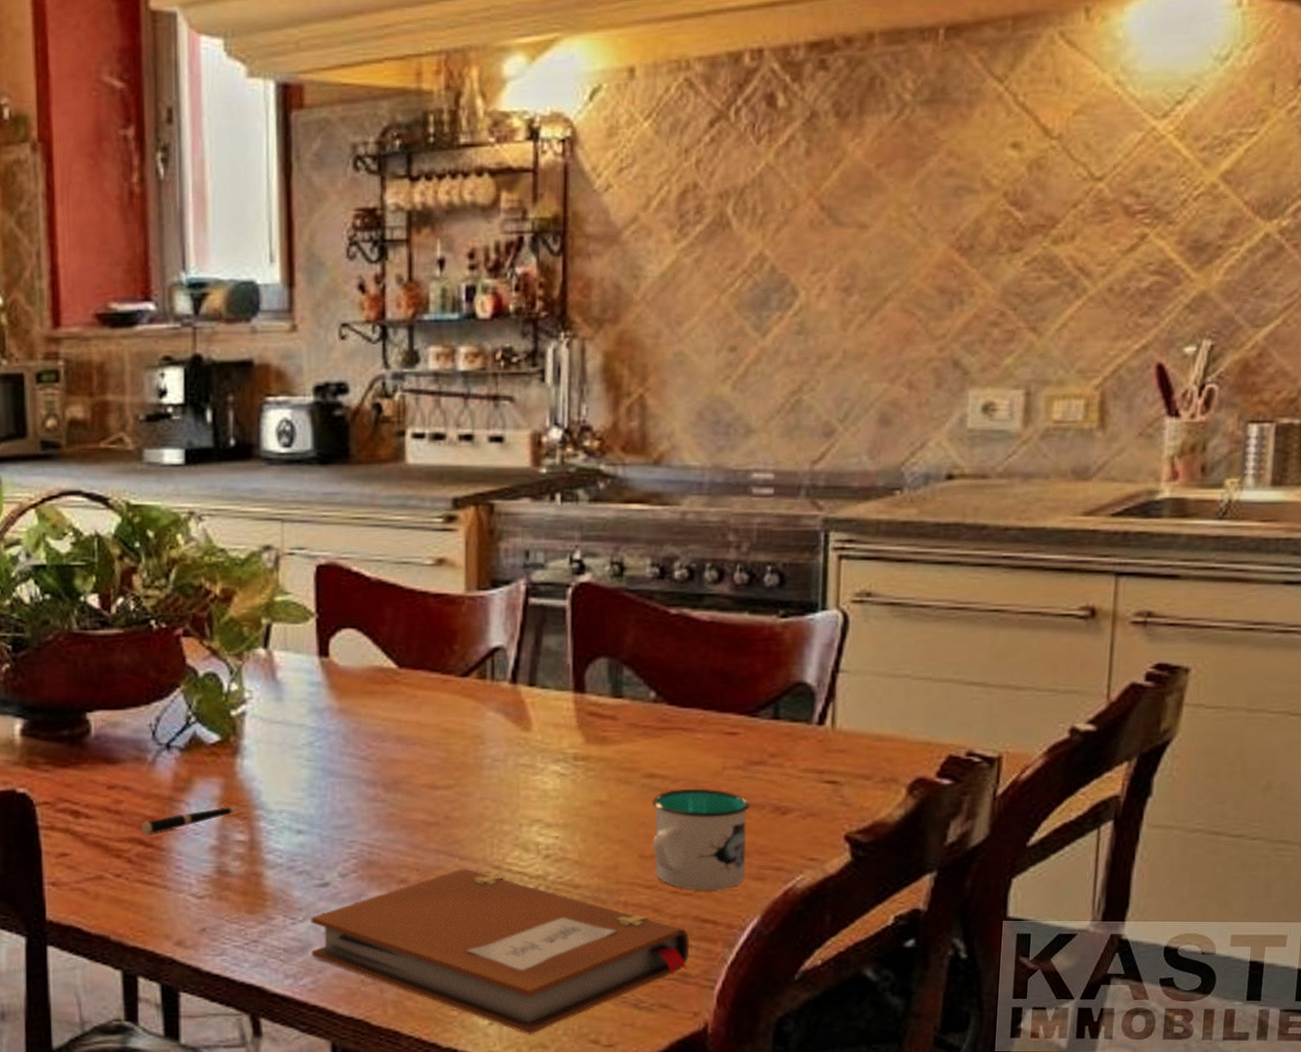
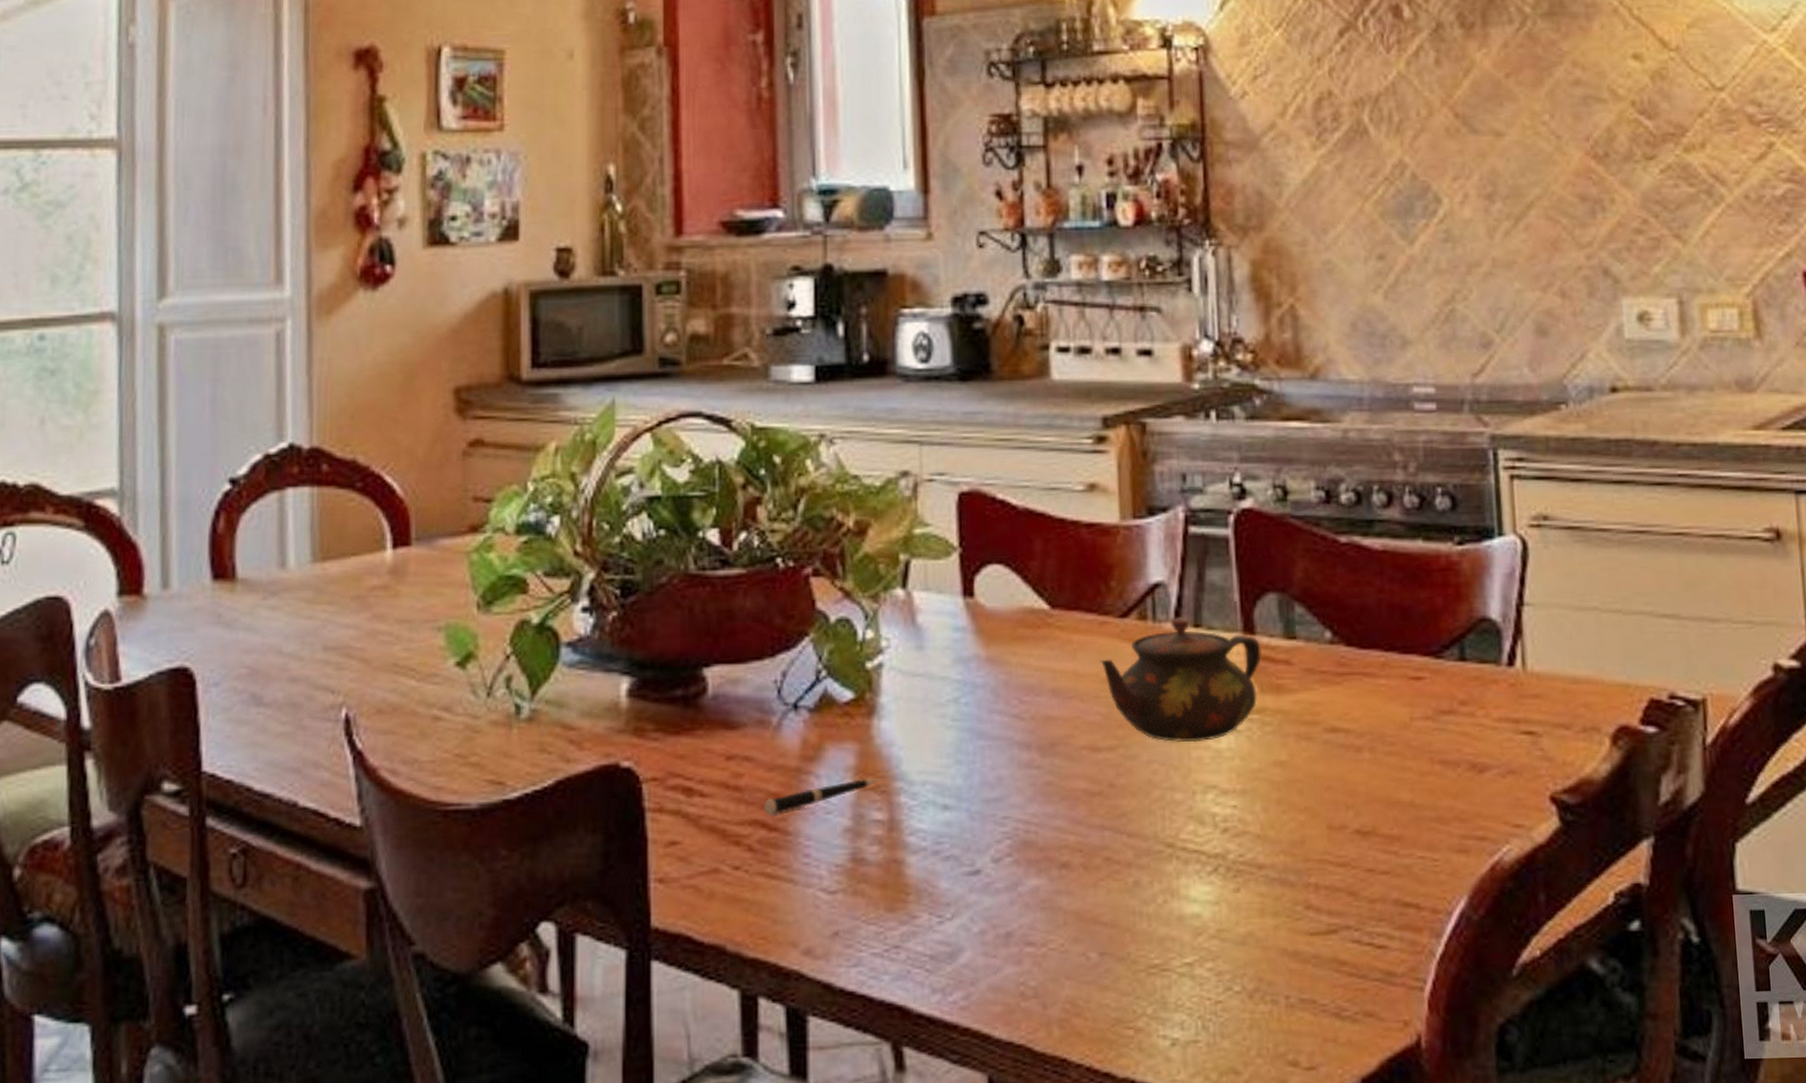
notebook: present [310,868,690,1034] -> none [960,848,1393,1057]
teapot: none [441,677,590,784] -> present [1100,617,1262,743]
mug: present [652,788,750,890] -> none [1337,743,1447,867]

